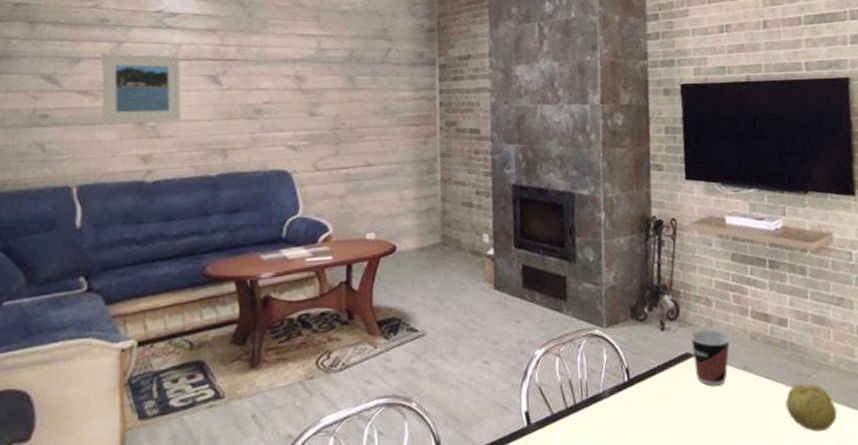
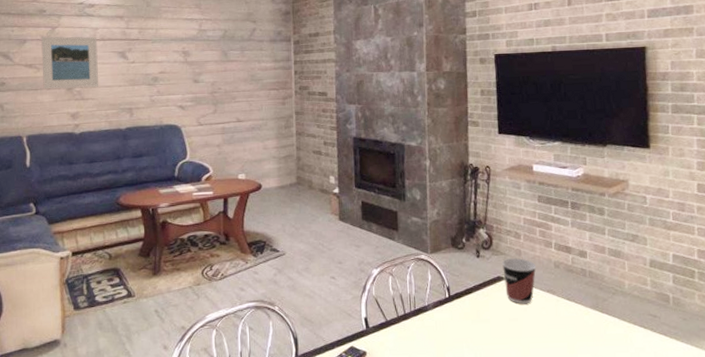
fruit: present [785,383,837,432] -> none [584,305,631,346]

